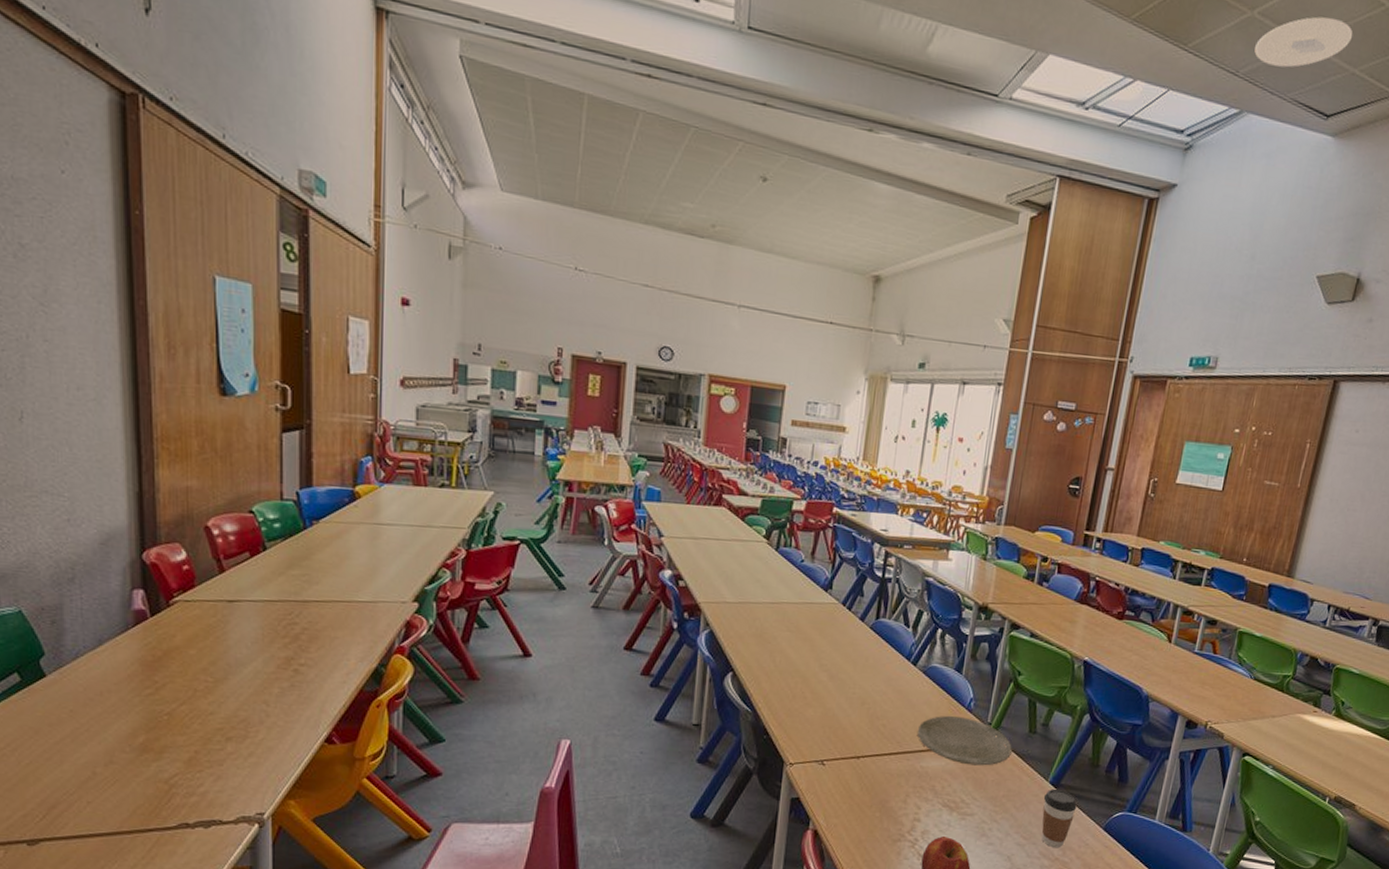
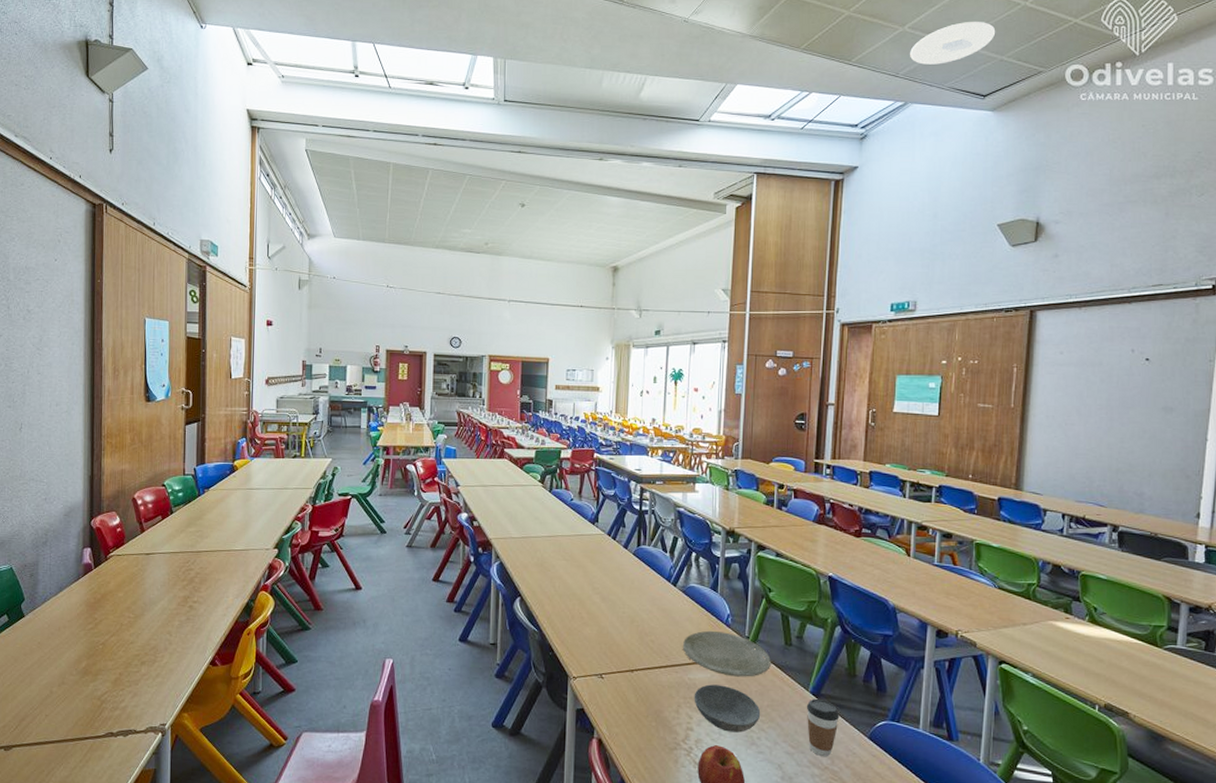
bowl: none [924,773,996,824] -> present [694,684,761,733]

